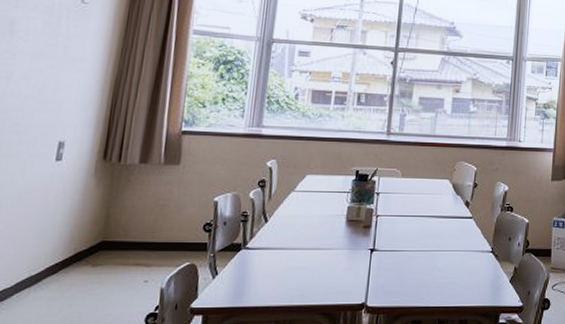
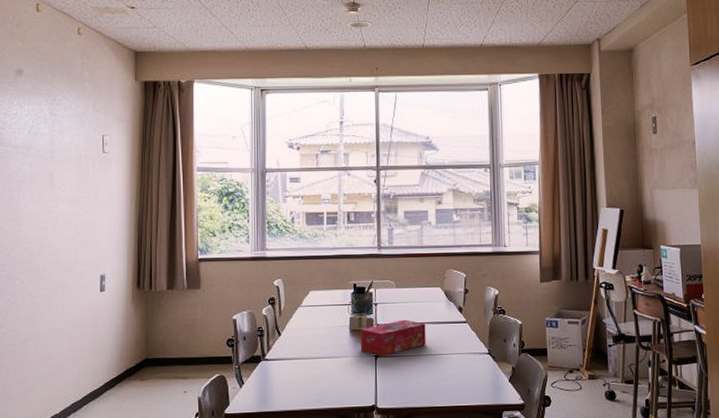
tissue box: none [355,211,429,250] -> present [360,319,426,356]

